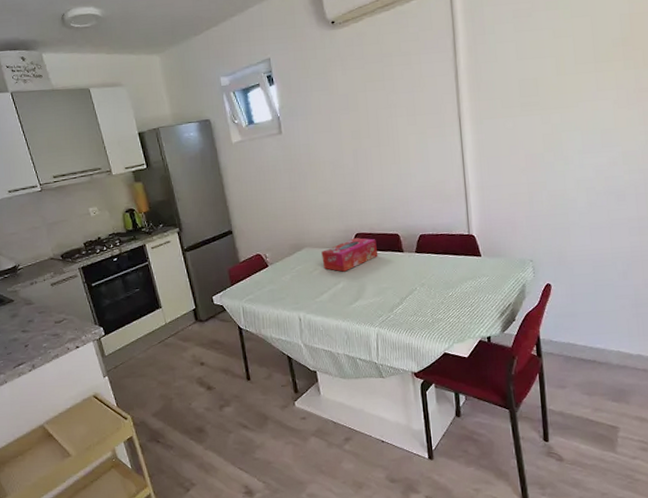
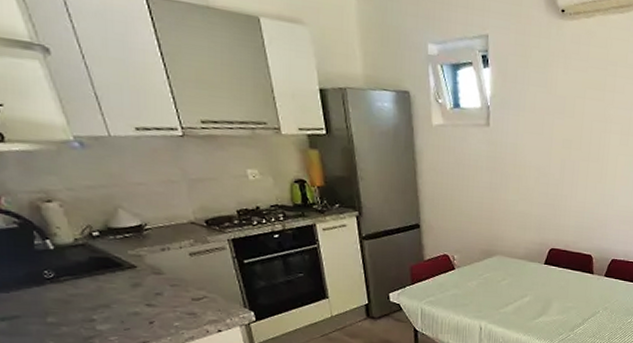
tissue box: present [321,238,379,272] -> none [512,253,569,286]

